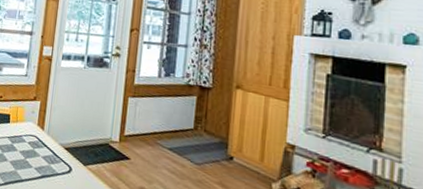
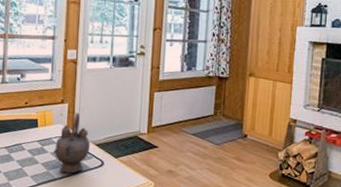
teapot: none [23,111,60,177] -> present [54,112,91,174]

